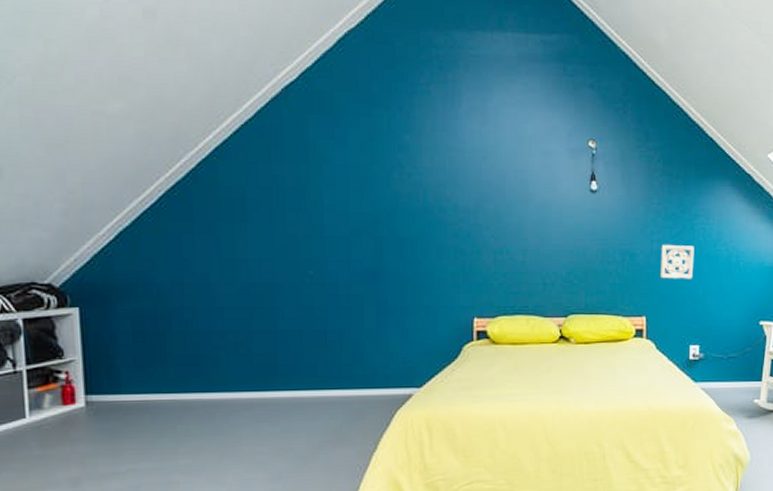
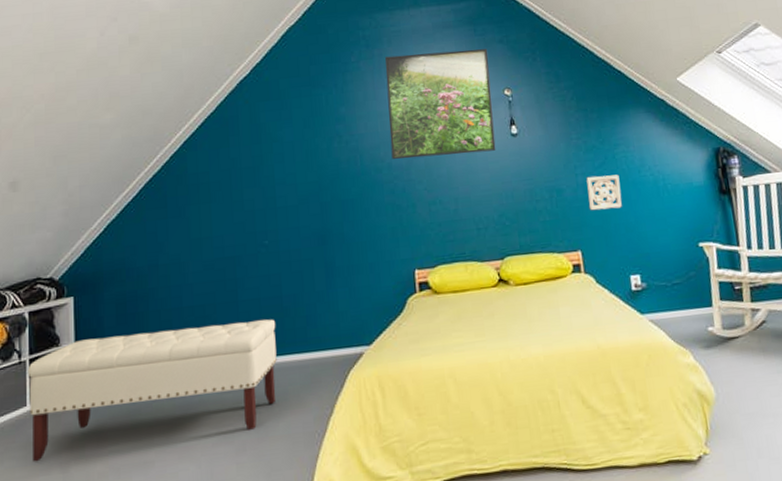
bench: none [25,352,320,475] -> present [28,319,278,463]
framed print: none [458,84,576,205] -> present [385,49,496,159]

